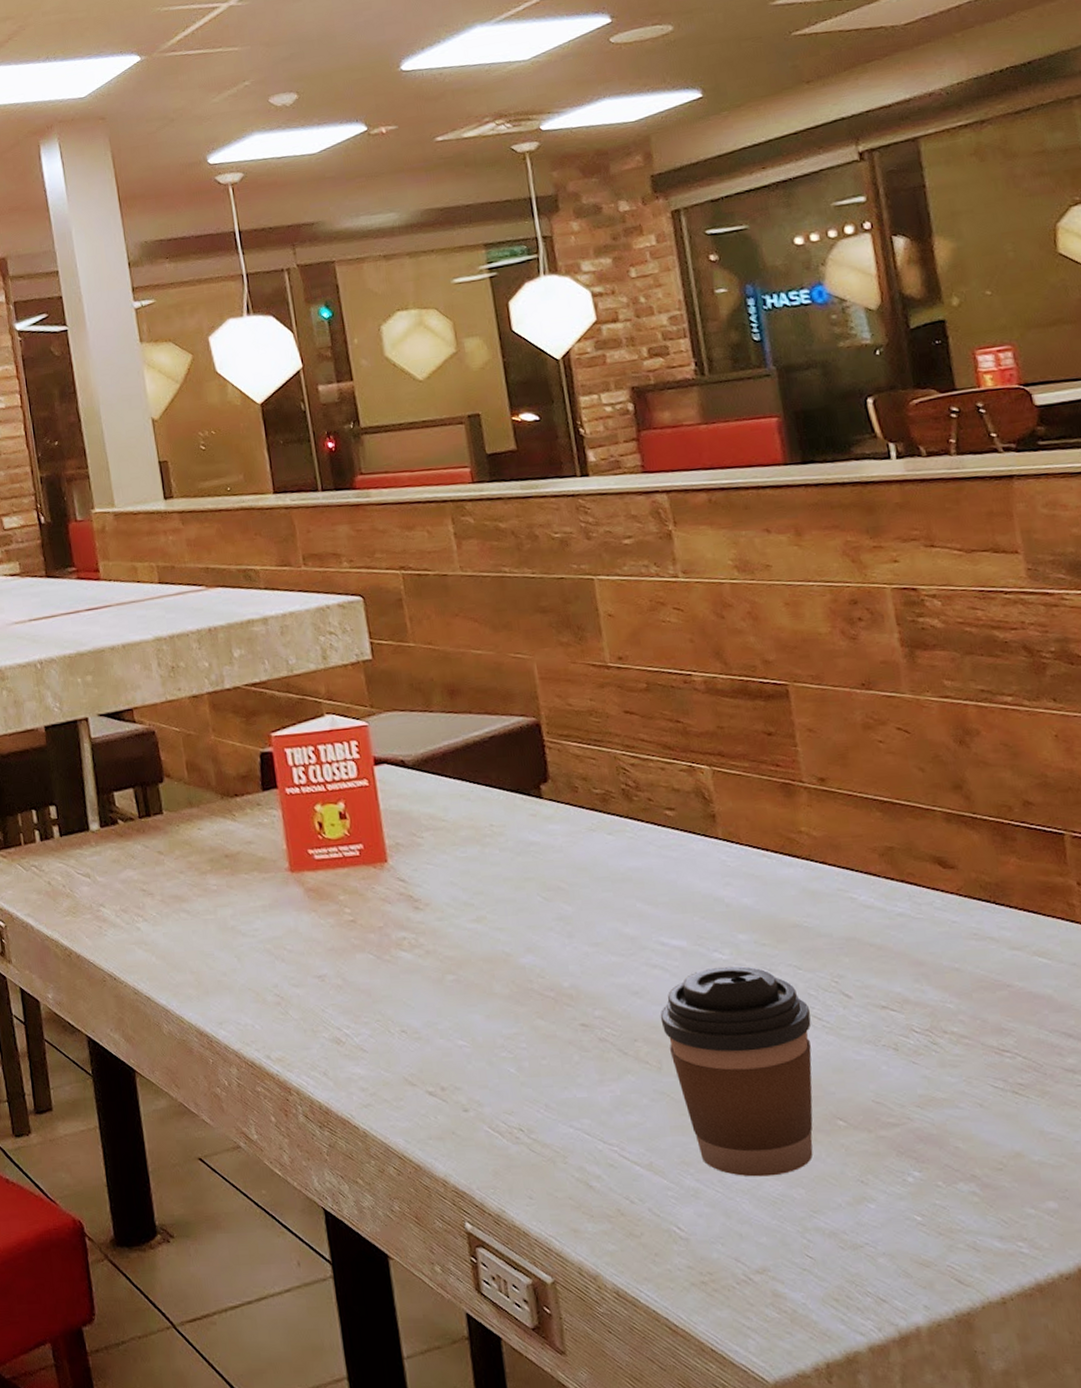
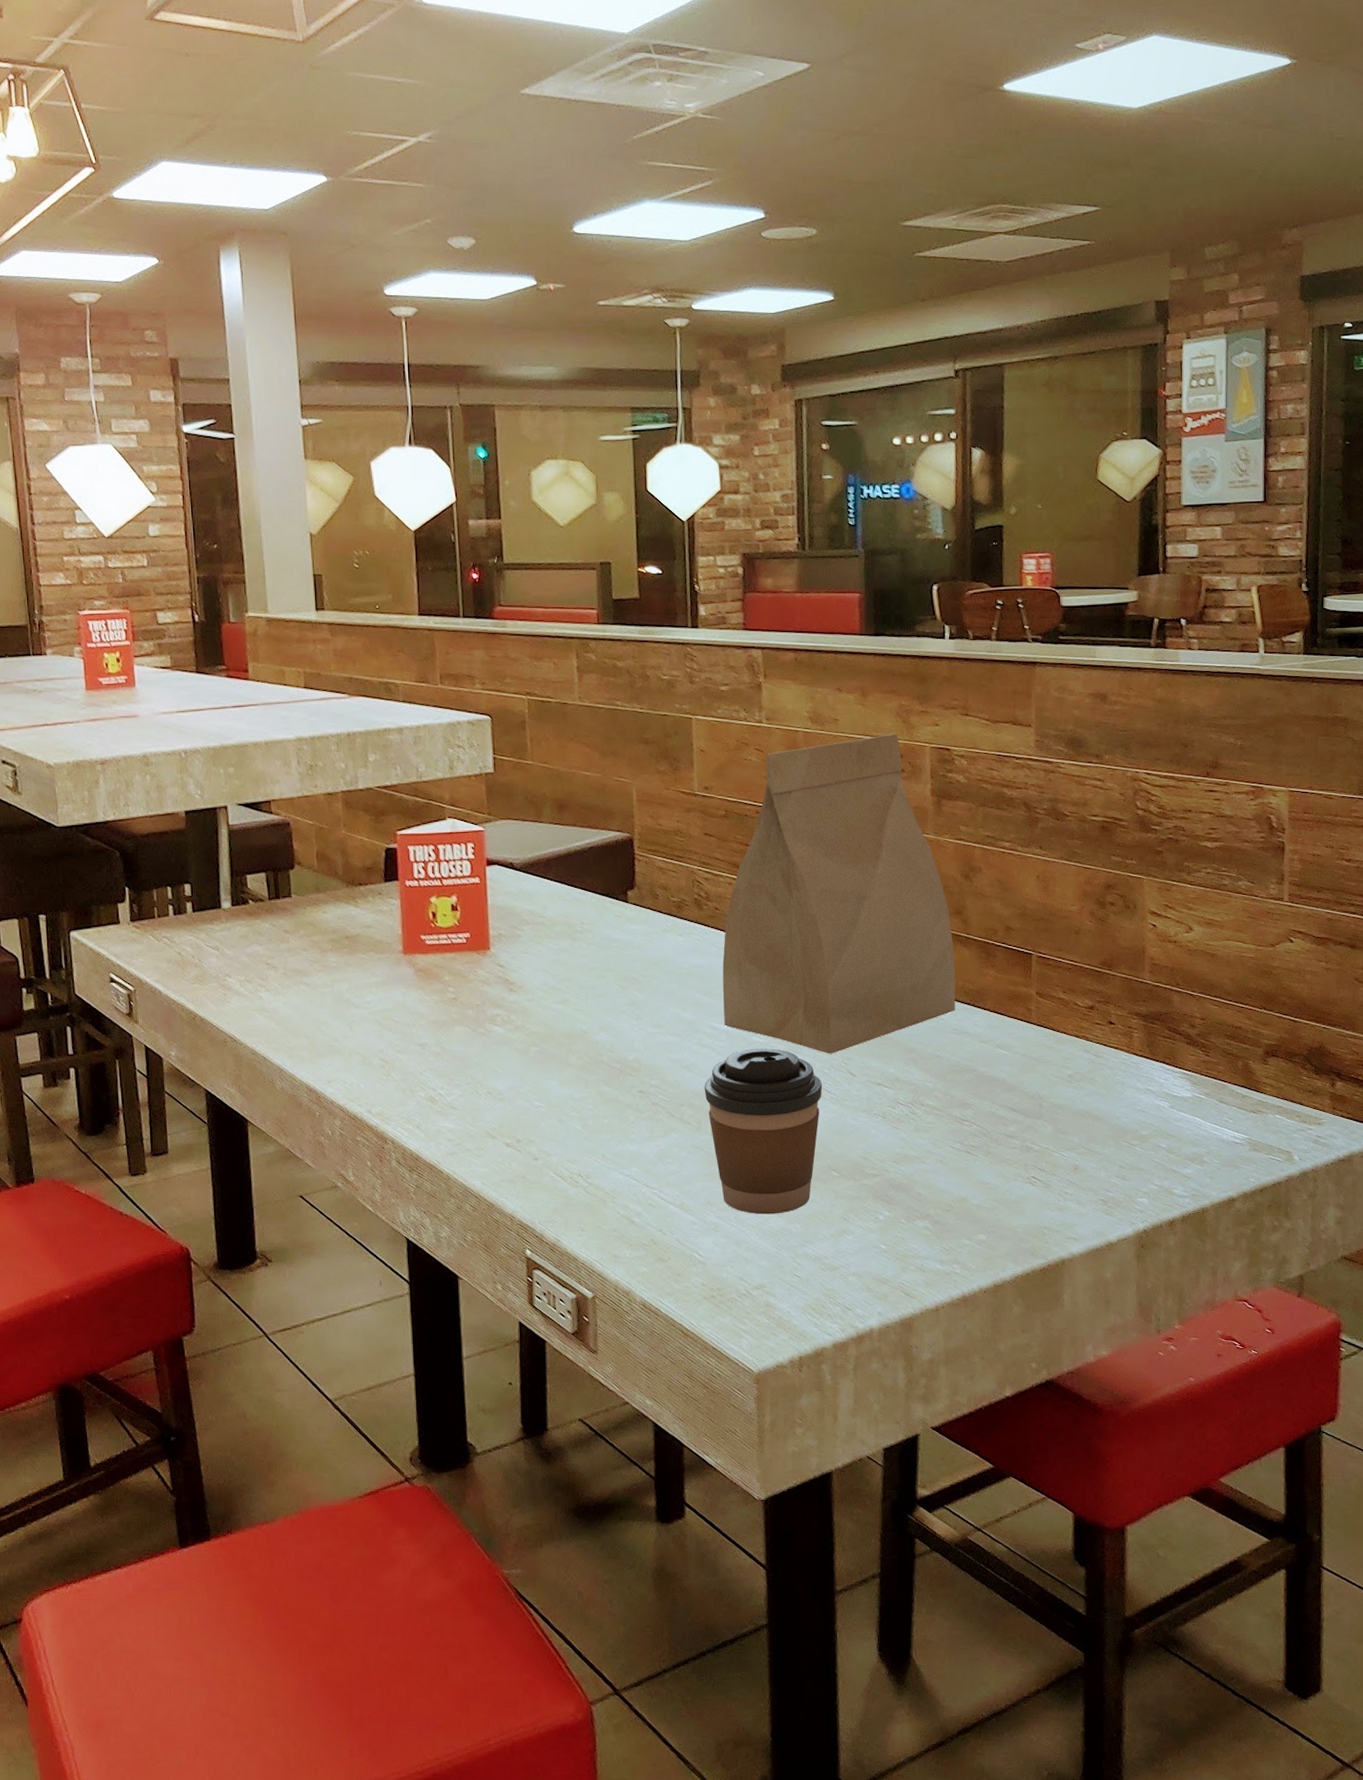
paper bag: none [662,575,971,971] -> present [722,733,956,1054]

